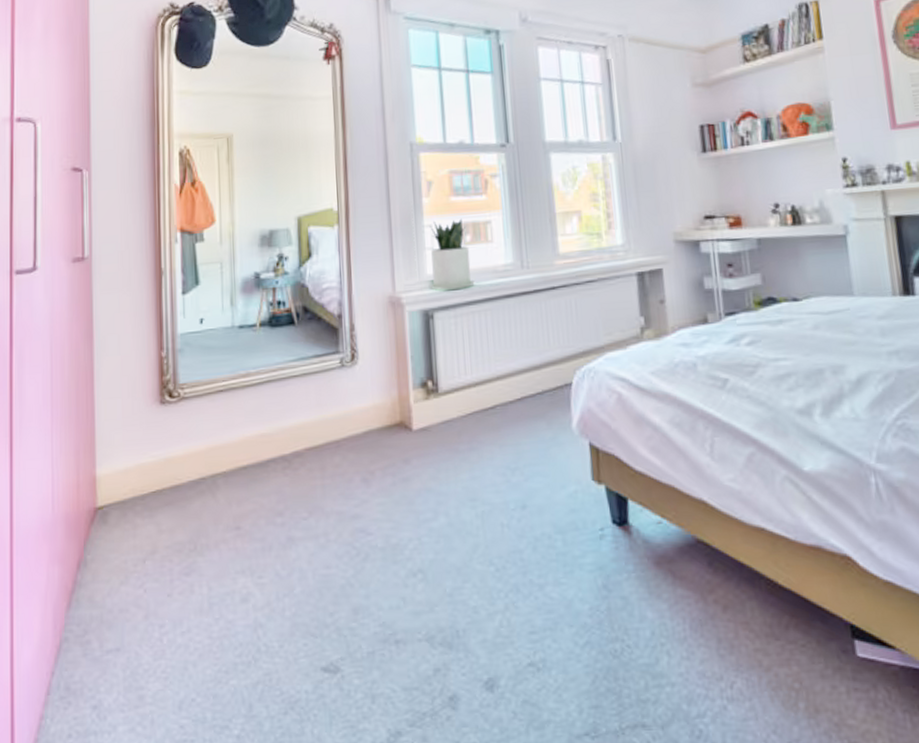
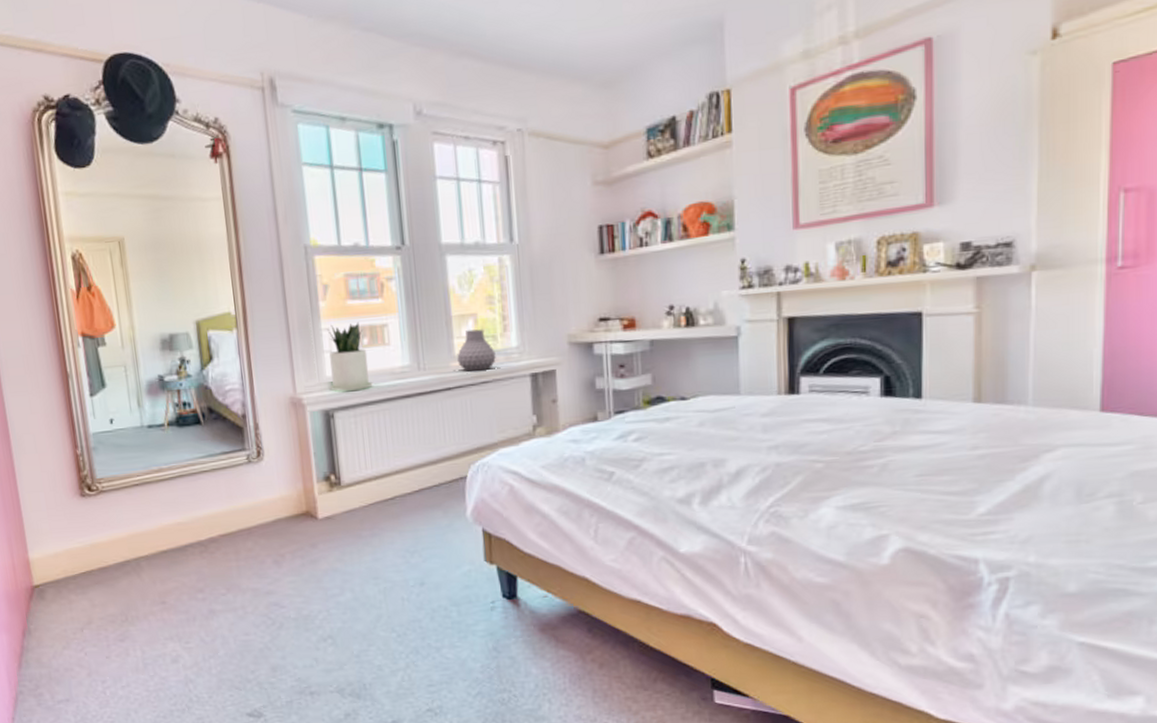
vase: none [561,226,601,270] -> present [457,329,496,372]

